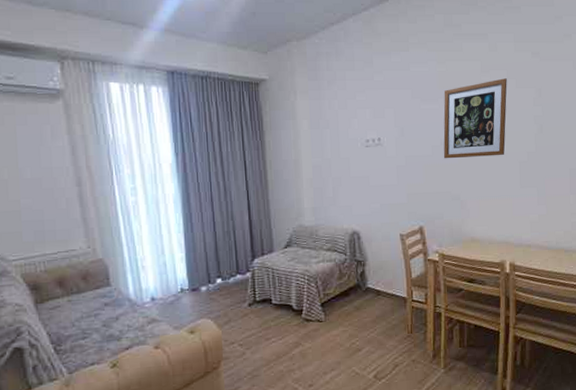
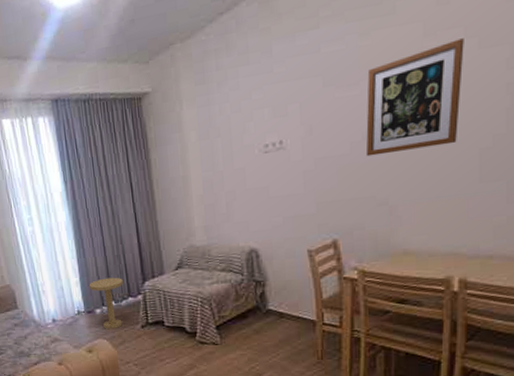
side table: none [195,253,232,309] -> present [89,277,123,330]

